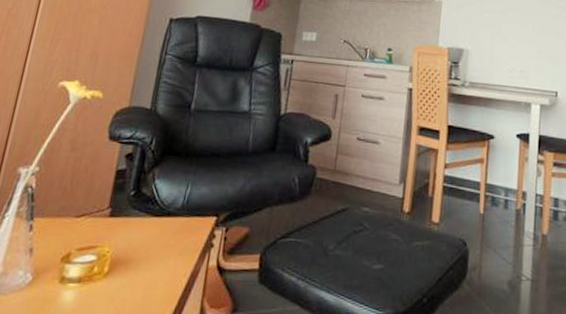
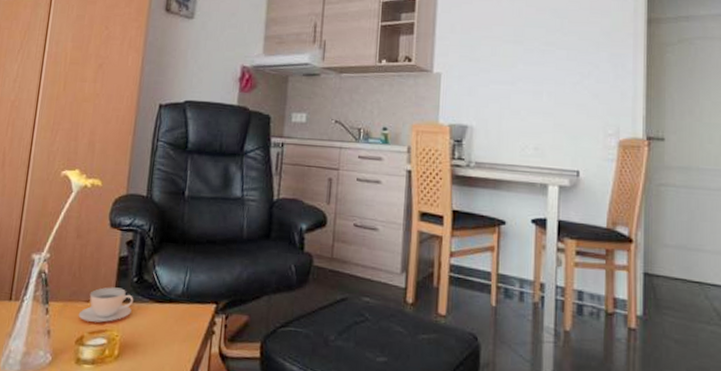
teacup: none [66,201,130,238] -> present [78,287,134,323]

